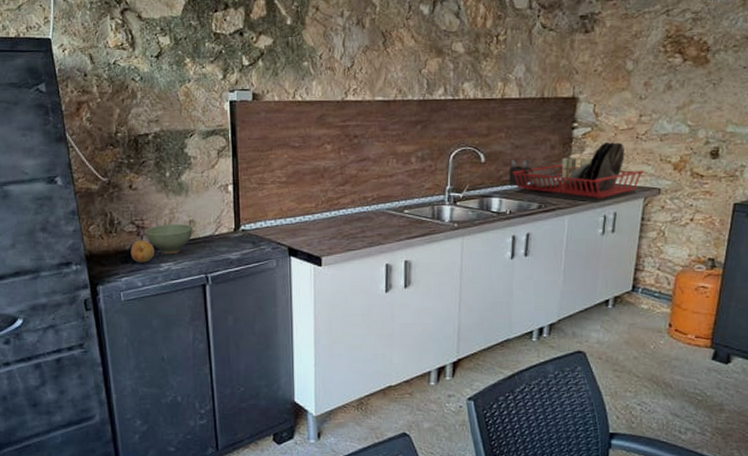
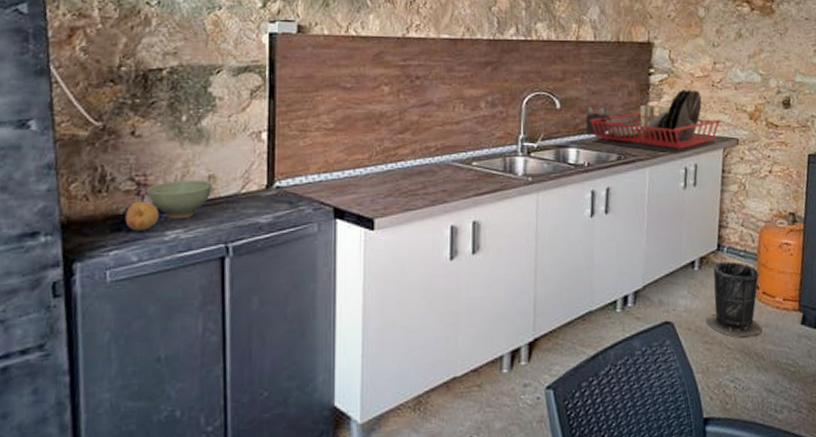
trash can: none [617,301,672,368] -> present [706,261,763,338]

